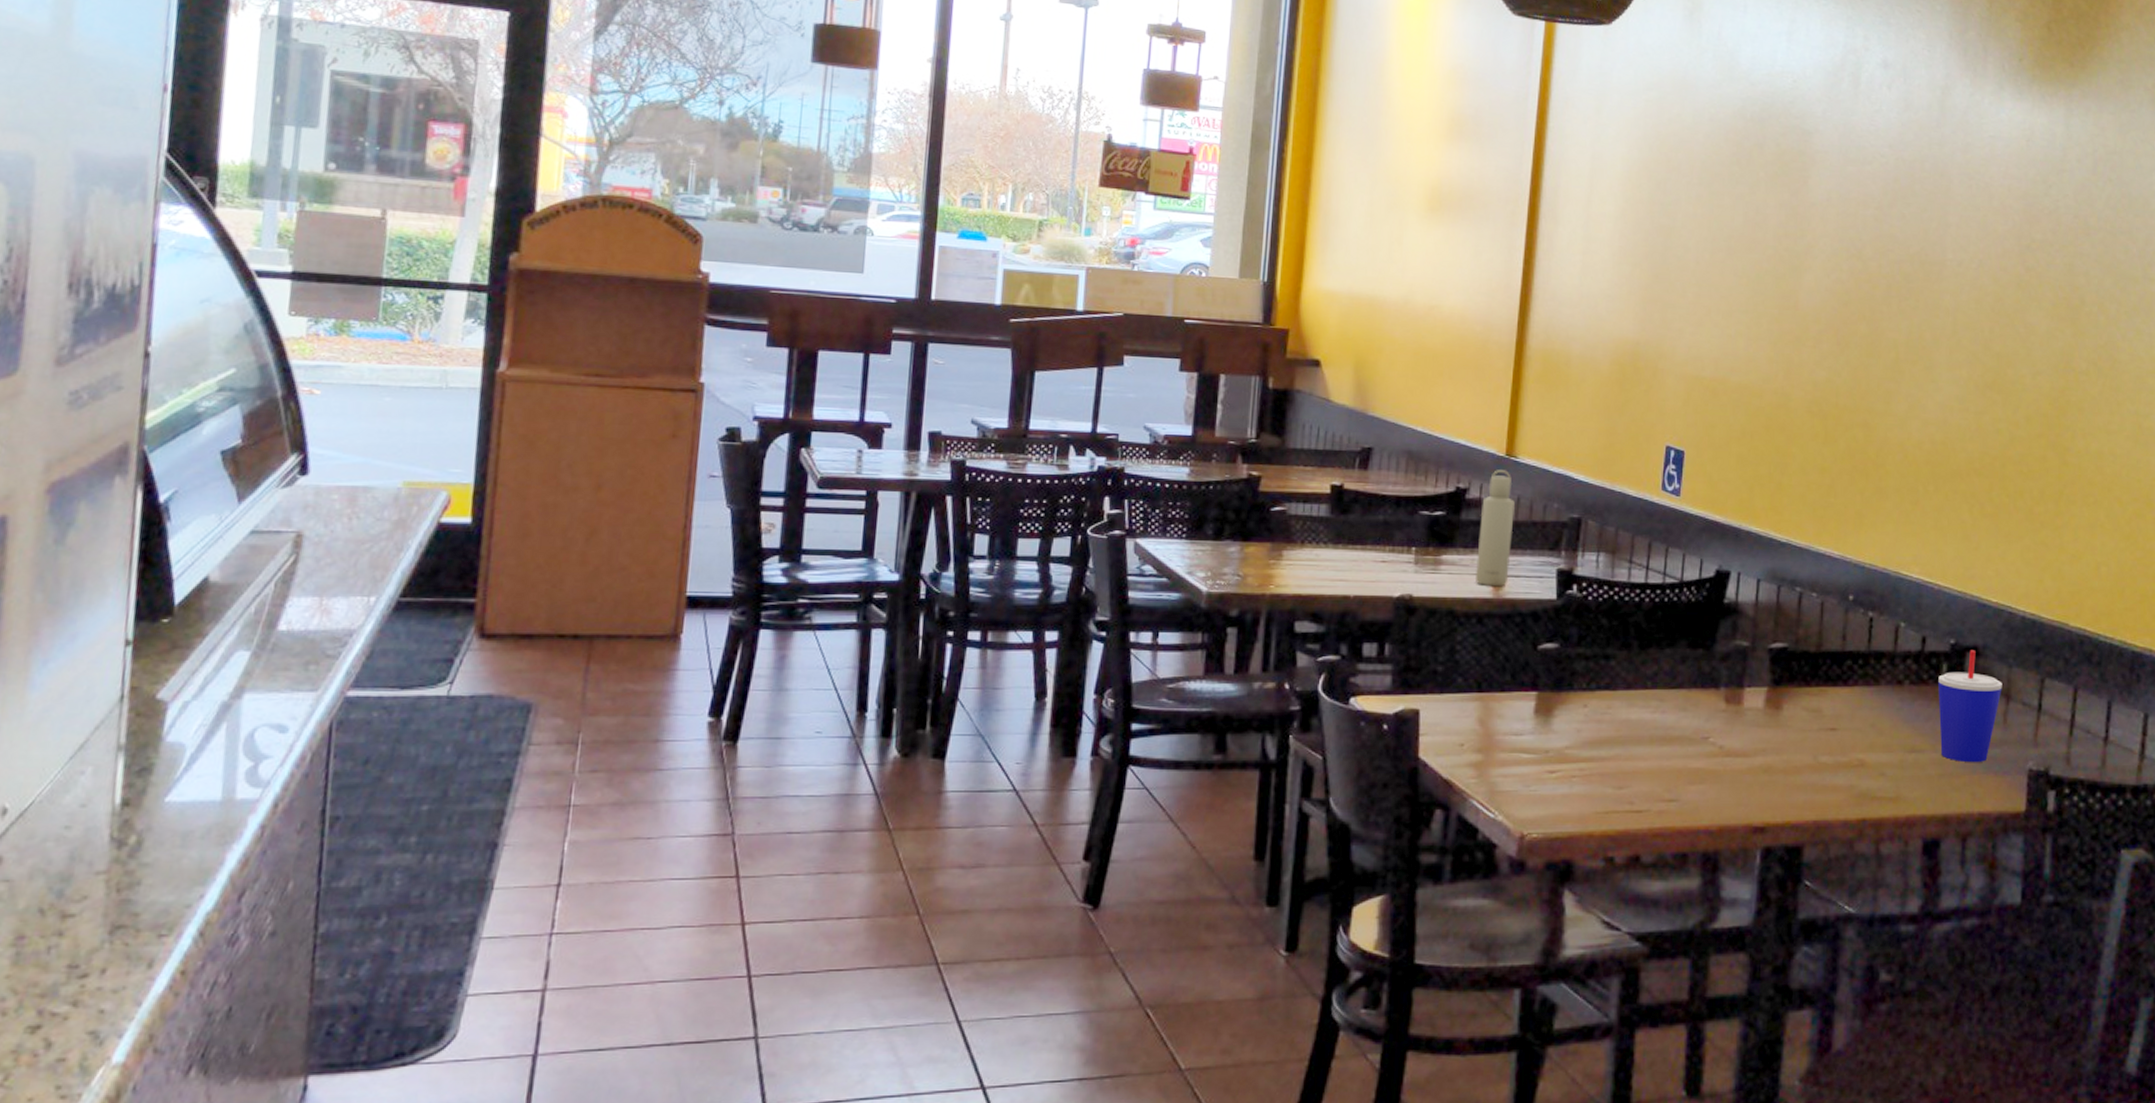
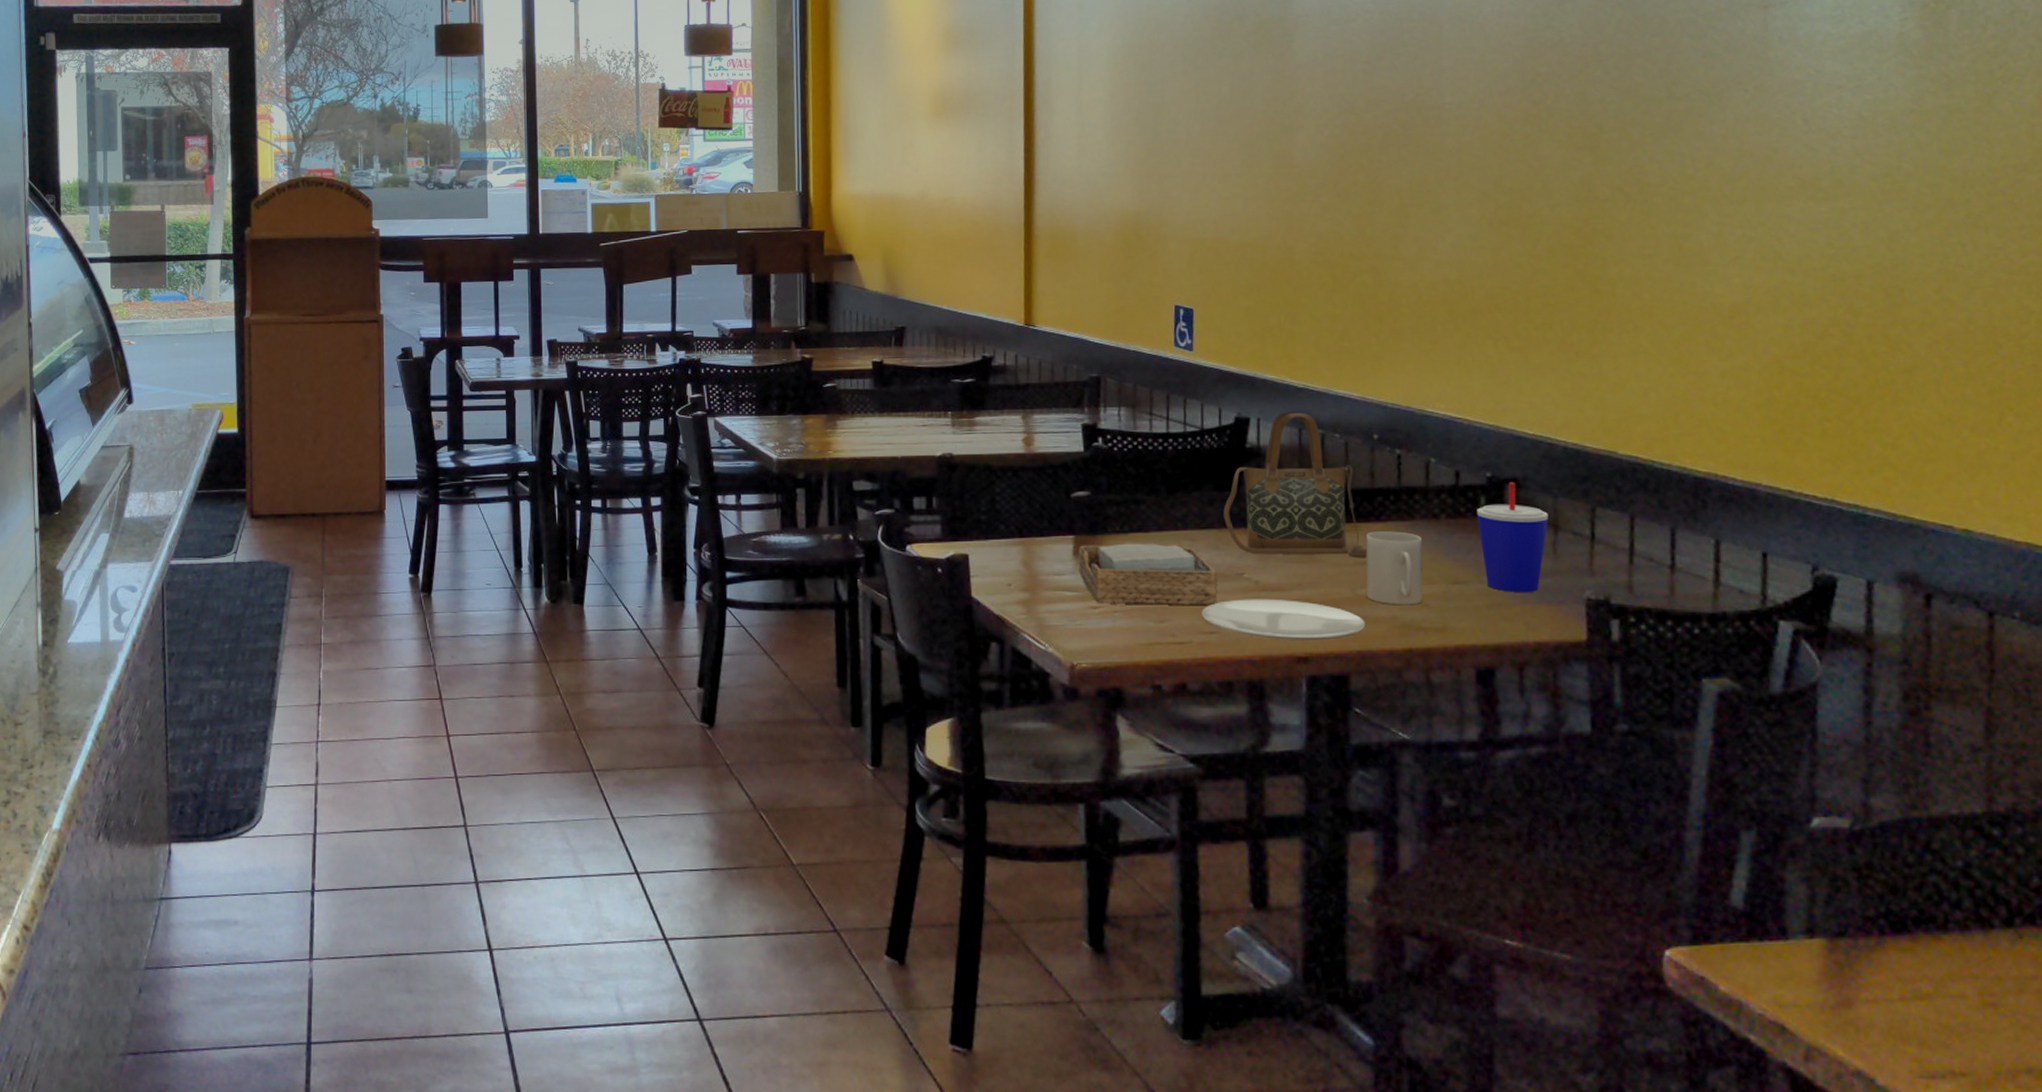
bottle: present [1476,470,1515,586] -> none [1007,338,1038,442]
napkin holder: none [1539,701,1682,772] -> present [1078,543,1218,606]
plate: none [1663,765,1824,809] -> present [1201,599,1366,640]
handbag: none [1694,568,1833,724] -> present [1223,412,1368,559]
mug: none [1827,696,1885,774] -> present [1365,531,1423,605]

